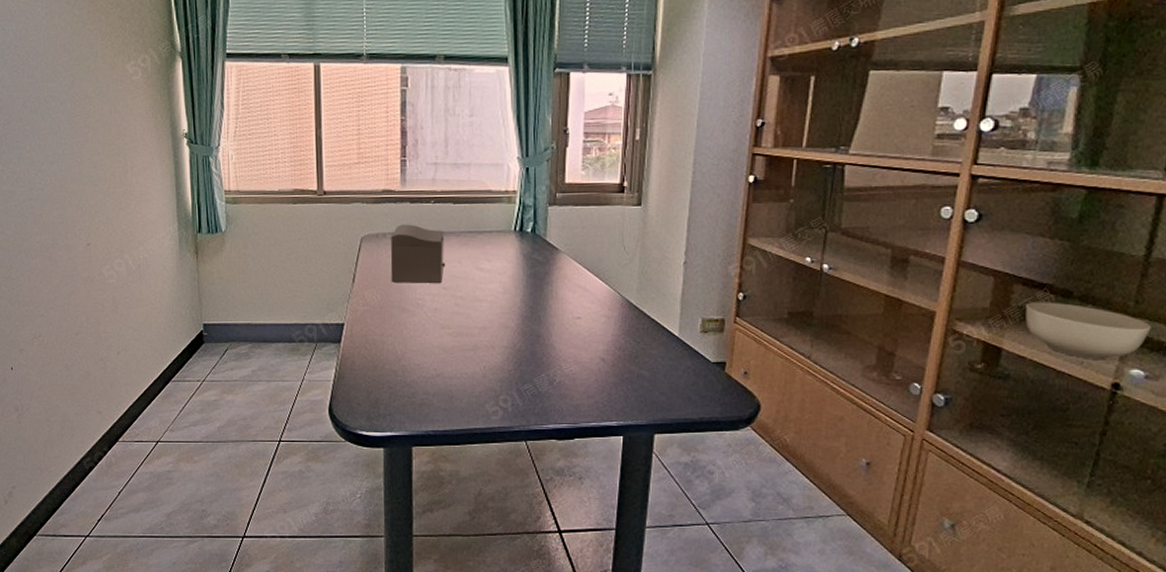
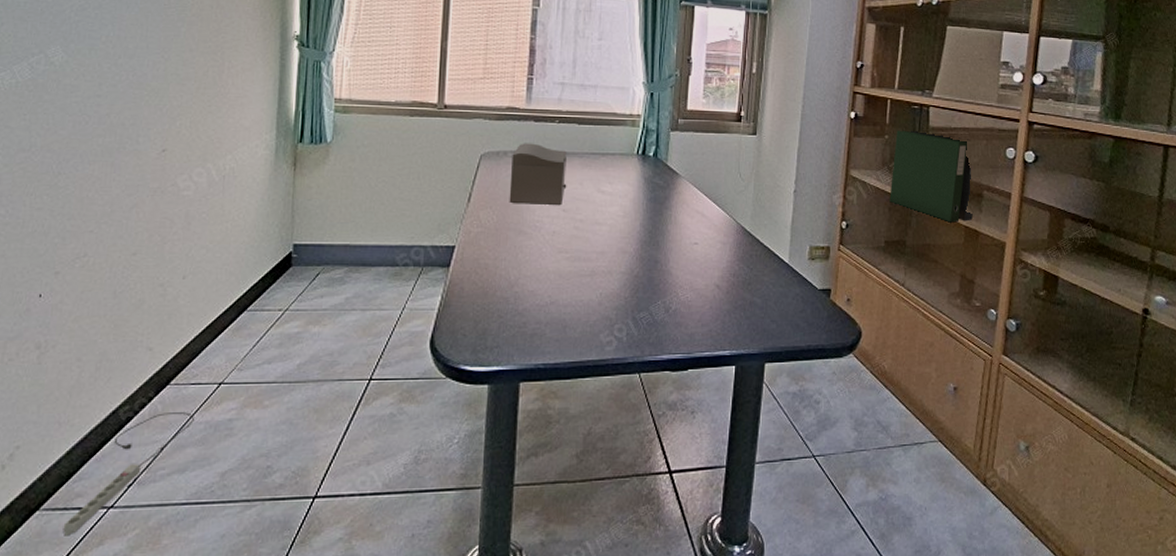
power strip: none [55,464,141,556] -> present [63,412,194,536]
binder: none [794,192,897,291] -> present [889,130,974,223]
bowl: present [1025,302,1151,361] -> none [1074,235,1168,288]

